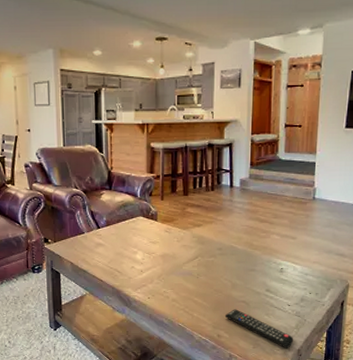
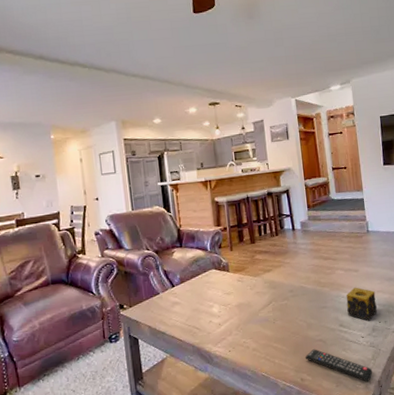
candle: none [277,254,311,291] -> present [346,287,377,321]

